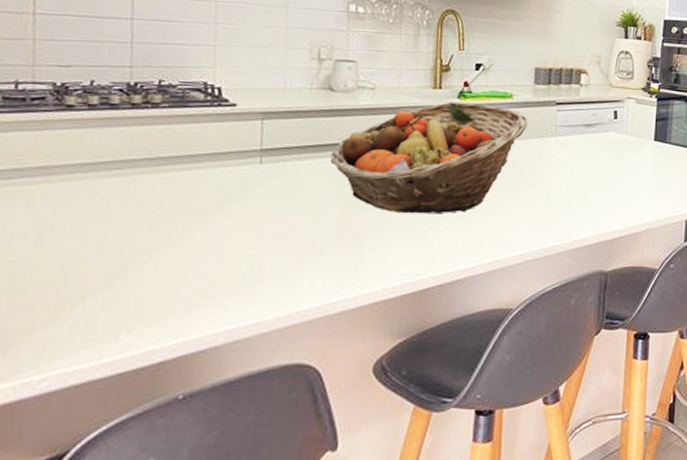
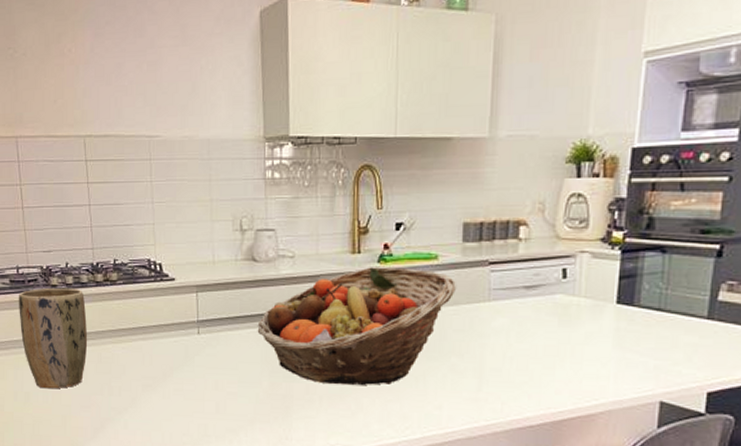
plant pot: none [11,107,114,229] -> present [18,287,88,389]

